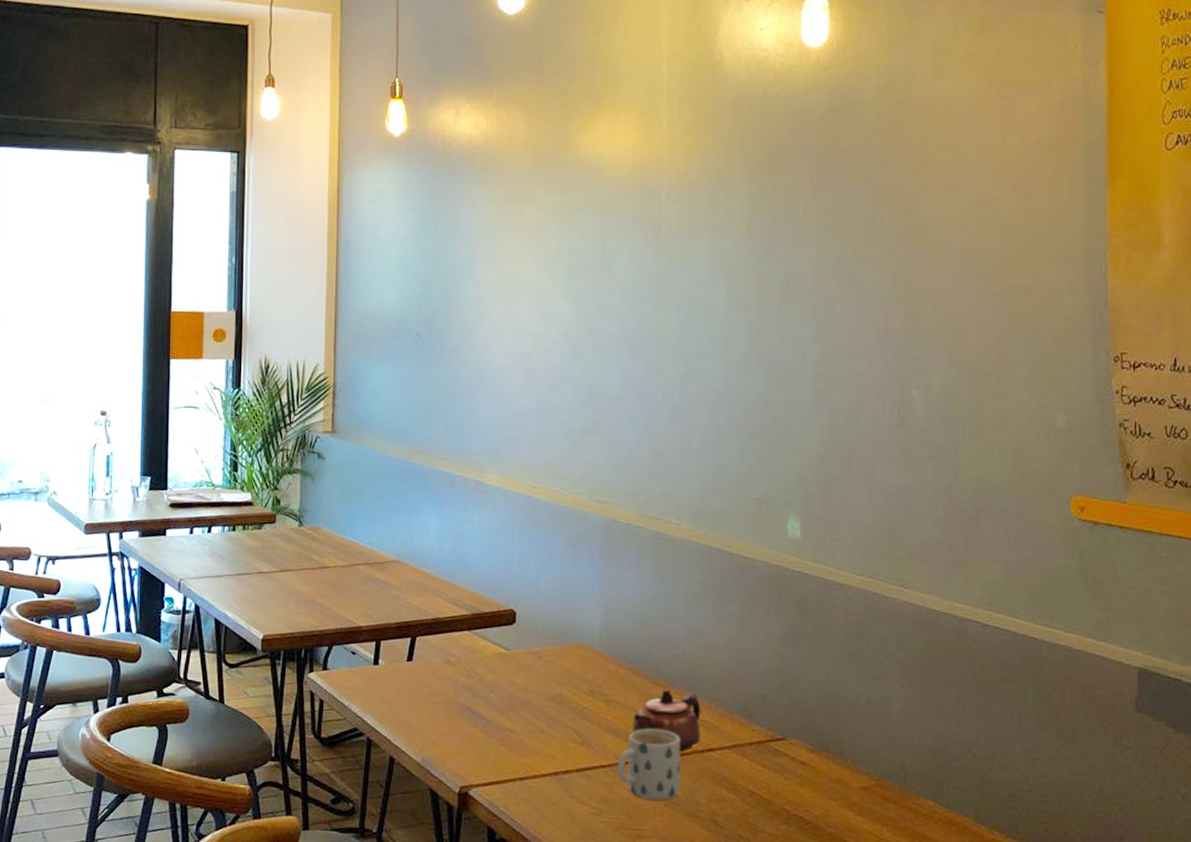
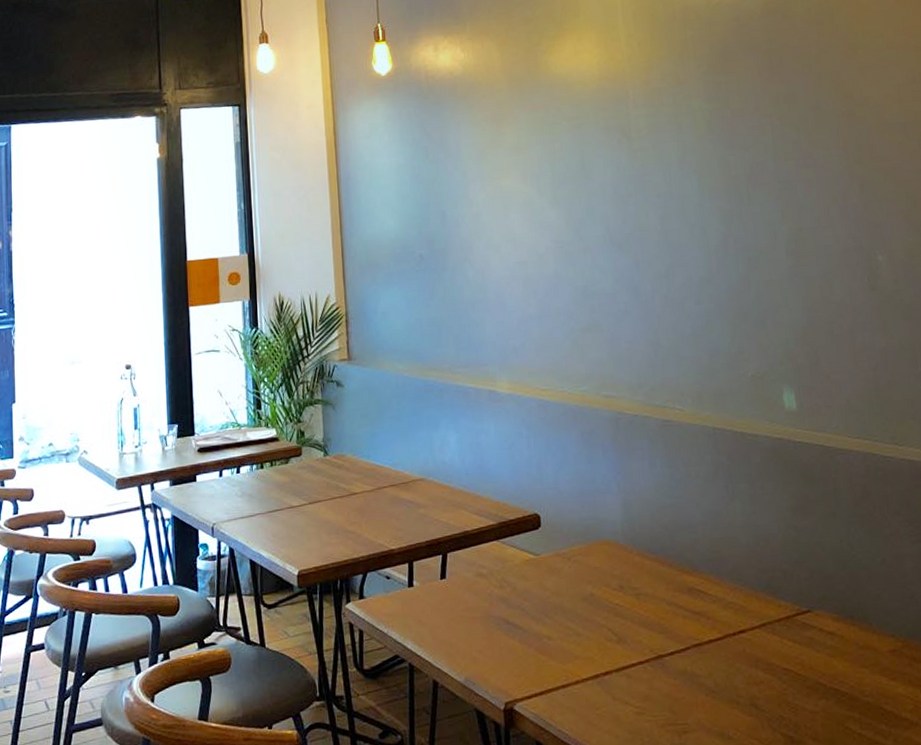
mug: present [618,728,681,800] -> none [655,617,718,691]
teapot: present [633,689,701,753] -> none [664,575,731,638]

